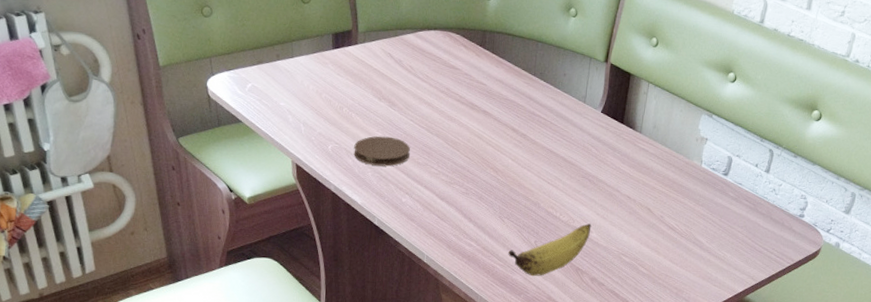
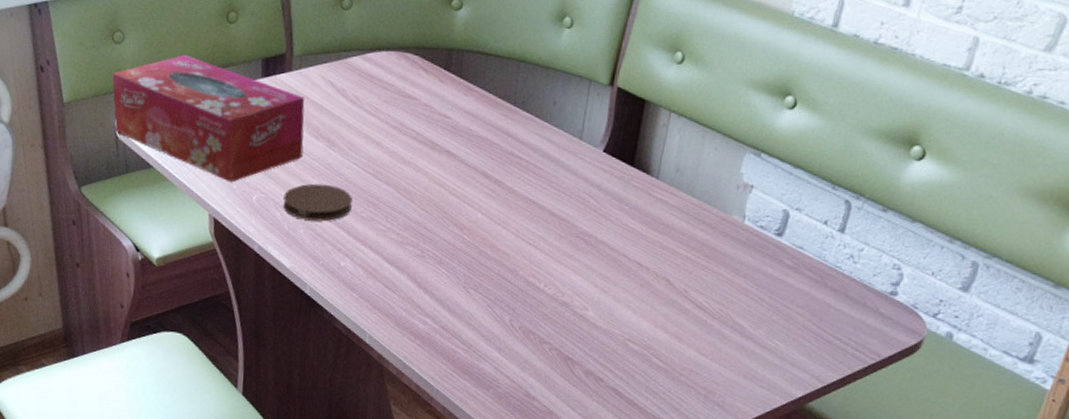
tissue box: none [202,28,369,135] -> present [112,54,305,183]
banana: present [508,223,592,276] -> none [474,298,587,366]

